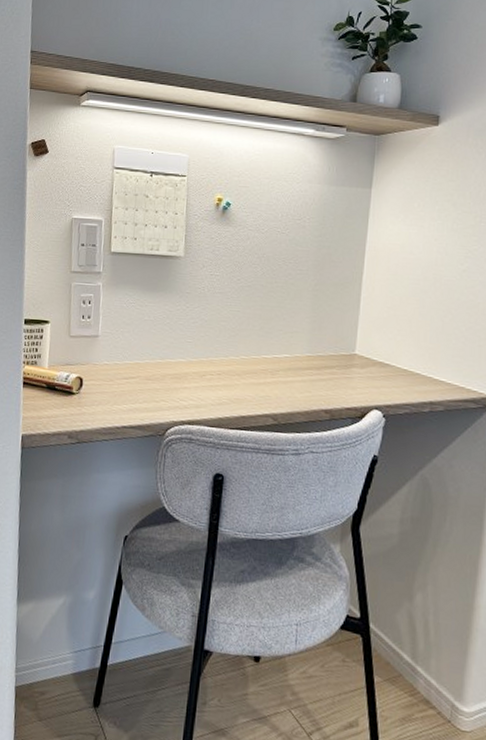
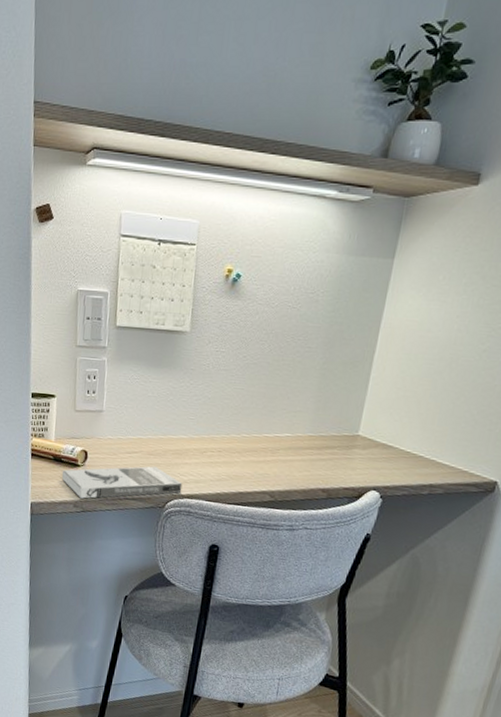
book: none [55,391,183,429] -> present [61,466,183,499]

